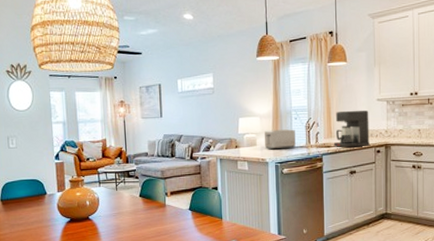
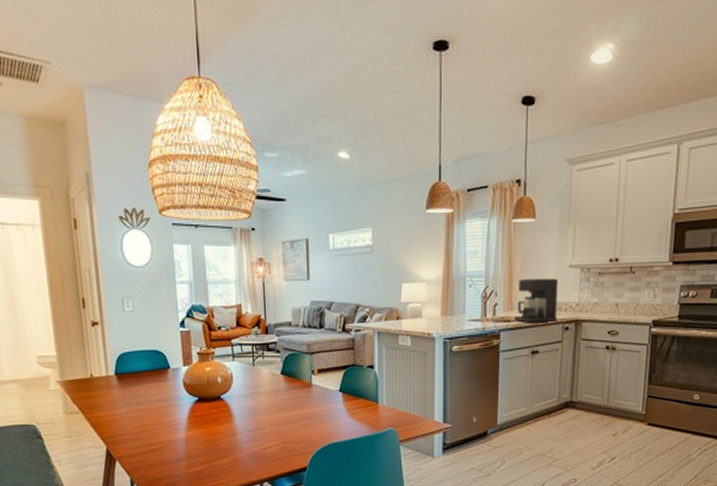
toaster: present [264,129,296,150] -> none [431,299,469,323]

